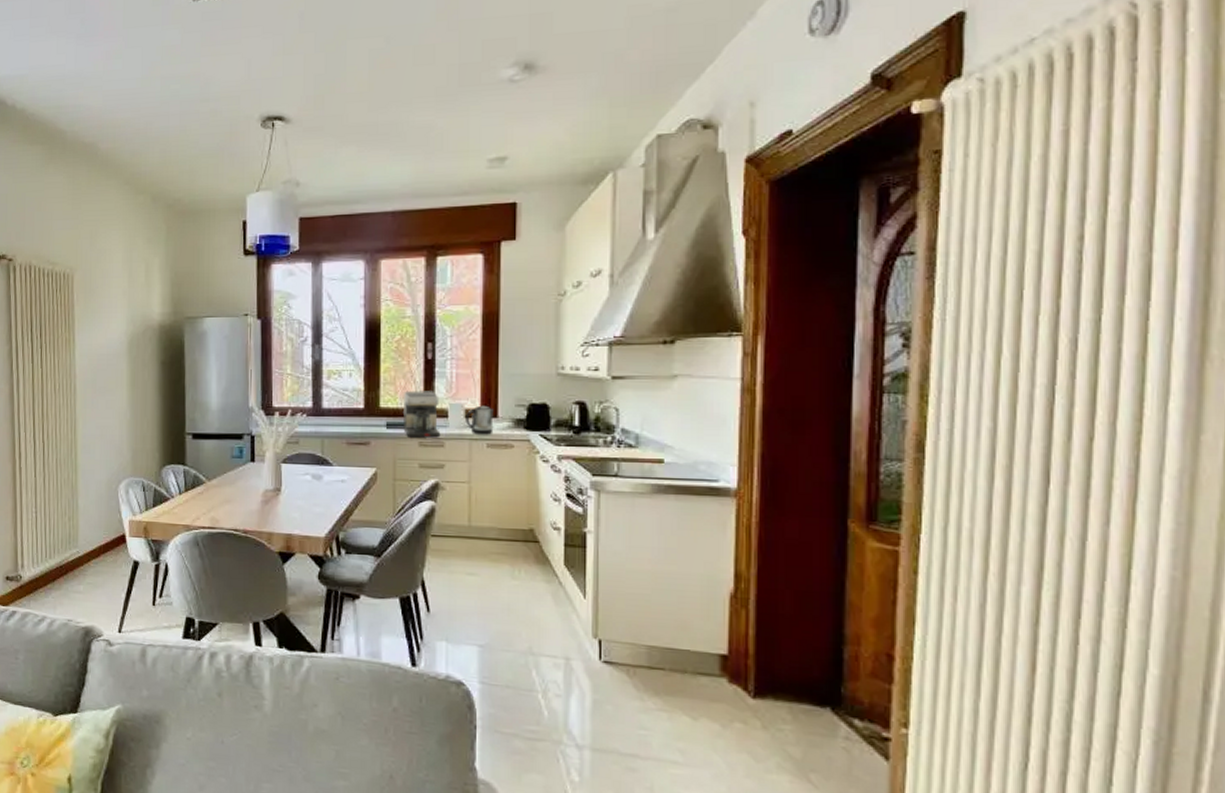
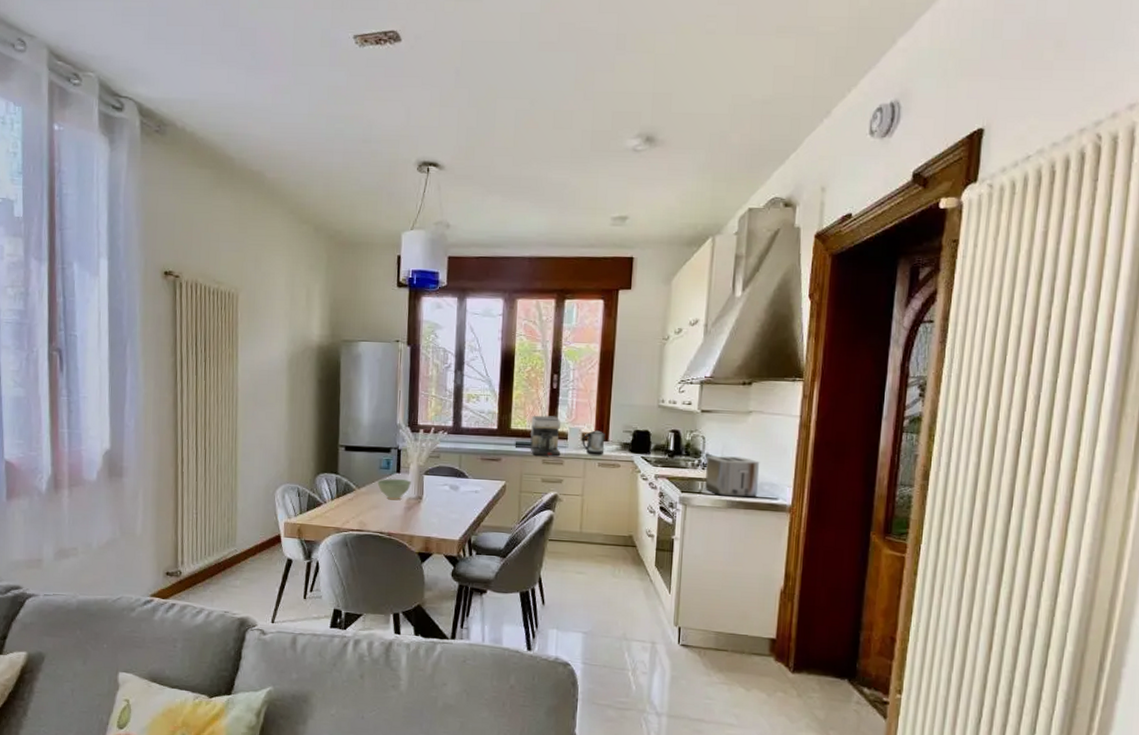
bowl: none [229,469,267,493] -> present [377,479,411,501]
toaster: none [622,430,692,480] -> present [705,455,760,498]

